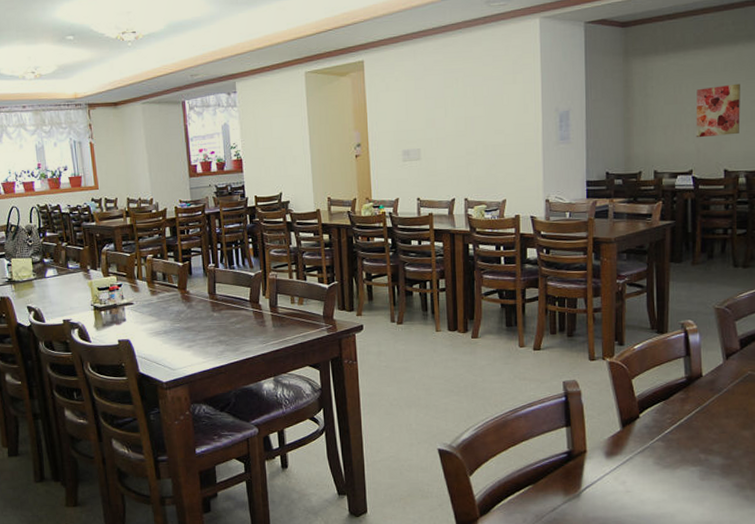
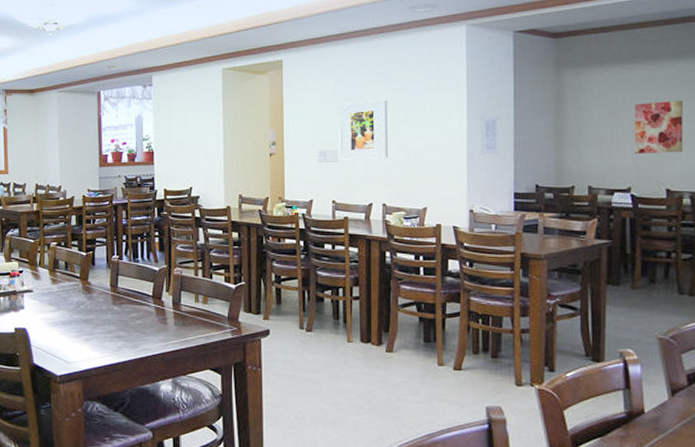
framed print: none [420,96,468,158] -> present [339,99,388,160]

